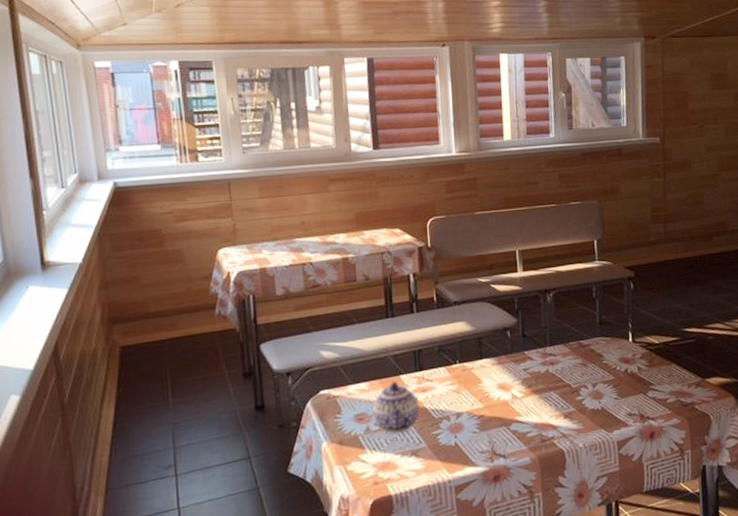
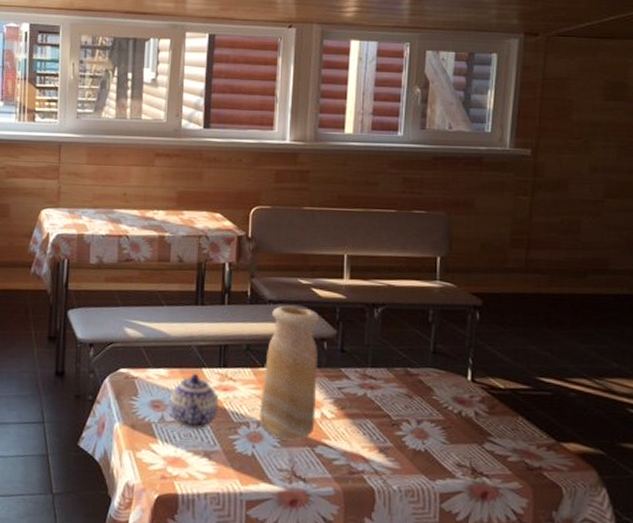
vase: none [457,303,508,425] -> present [259,305,320,441]

